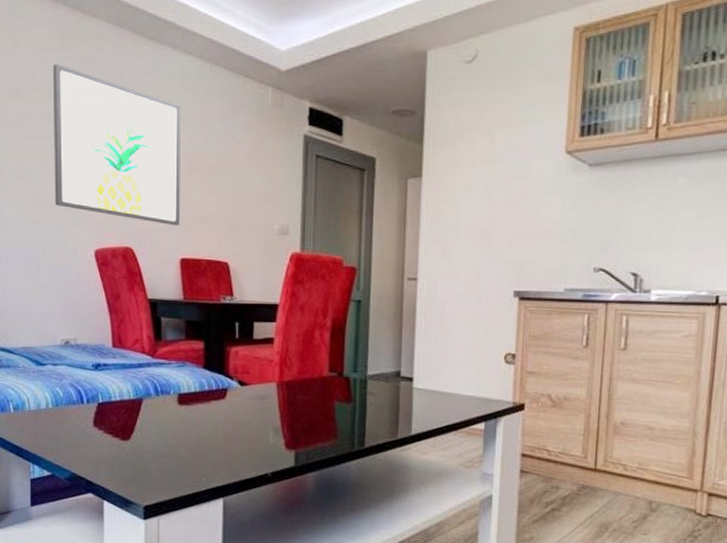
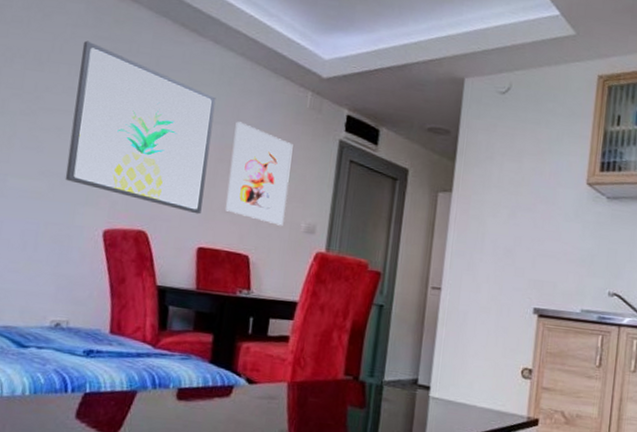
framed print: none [201,128,259,230] -> present [226,121,293,226]

